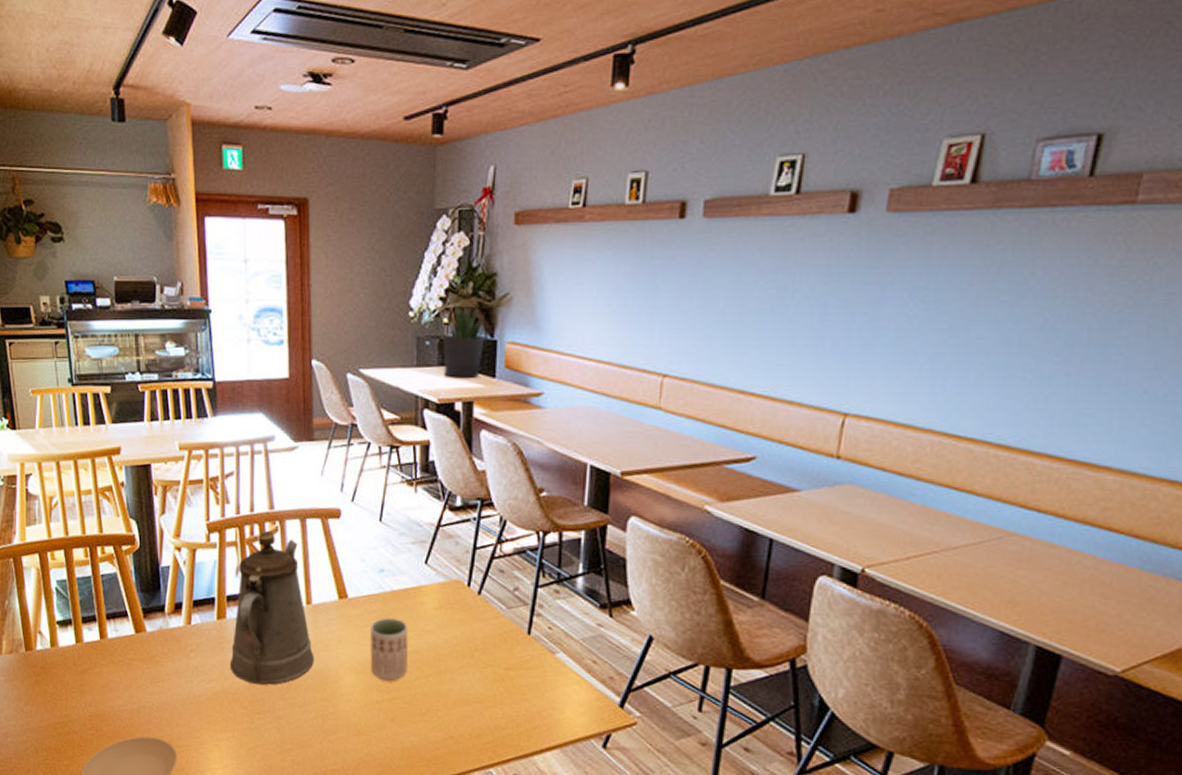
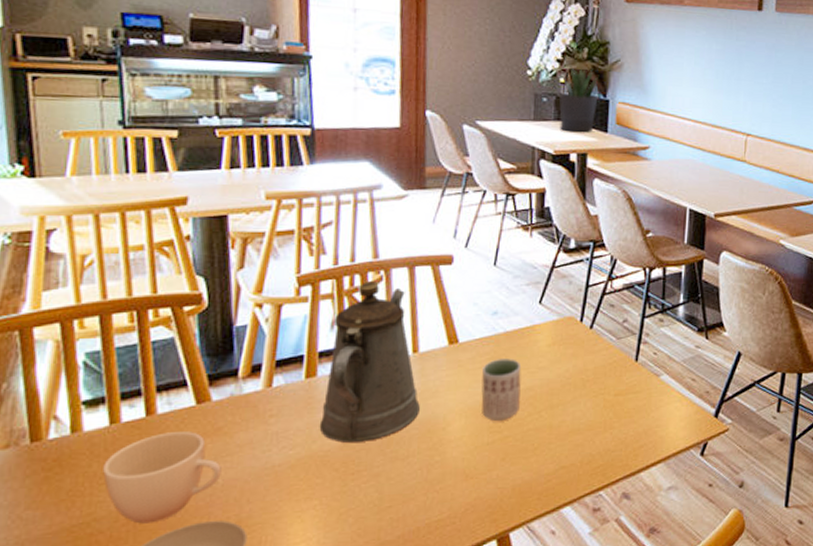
cup: none [73,655,156,731] -> present [103,432,222,524]

